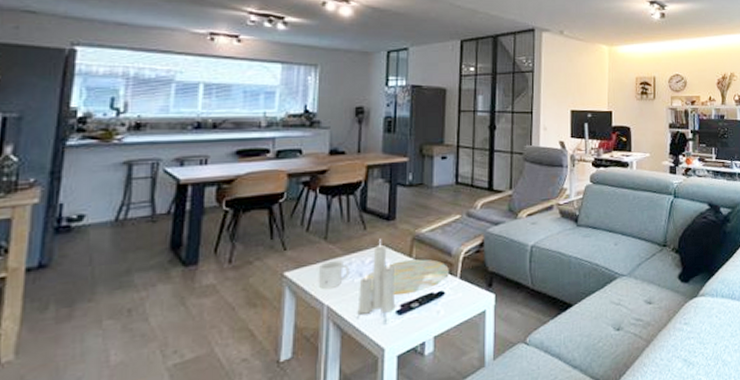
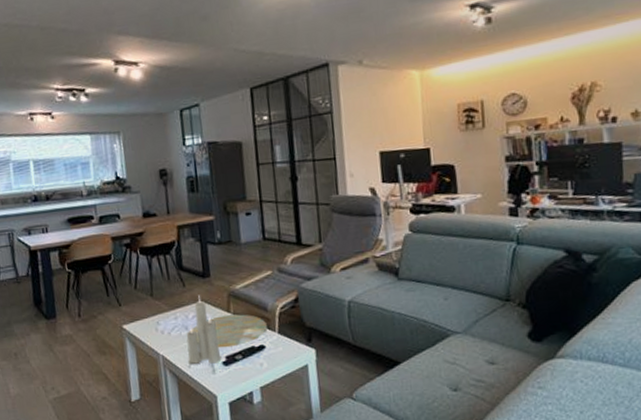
mug: present [318,260,350,290] -> none [149,315,177,342]

